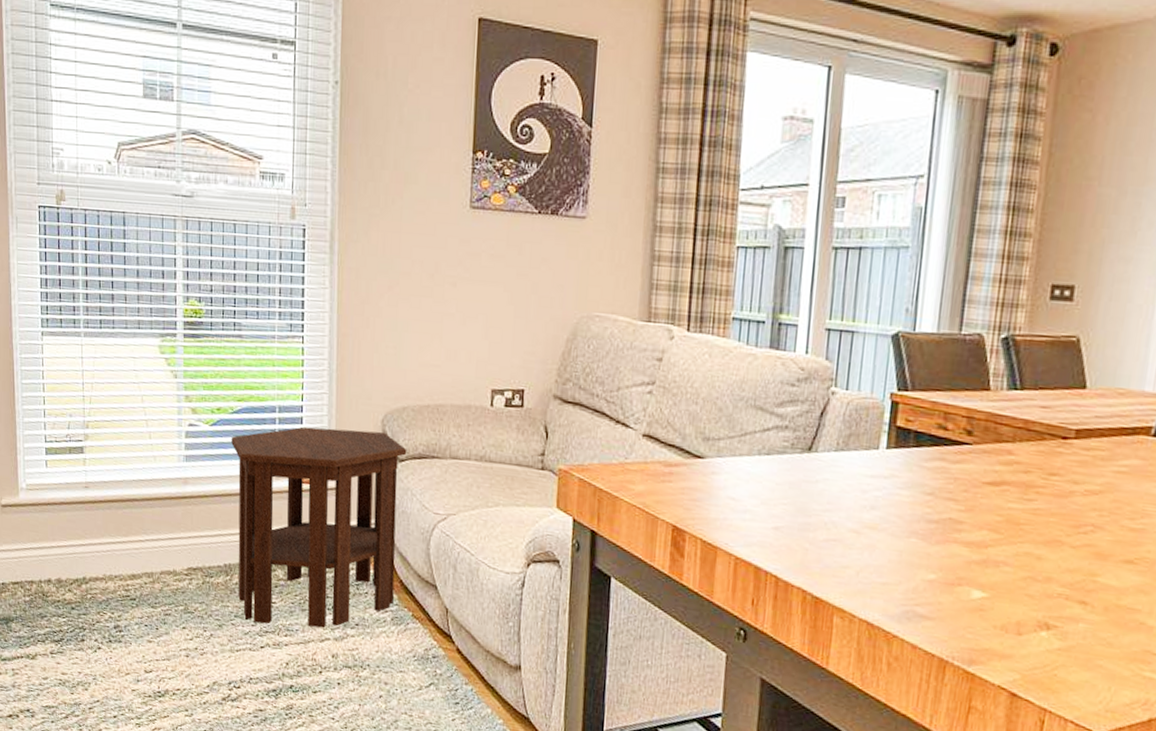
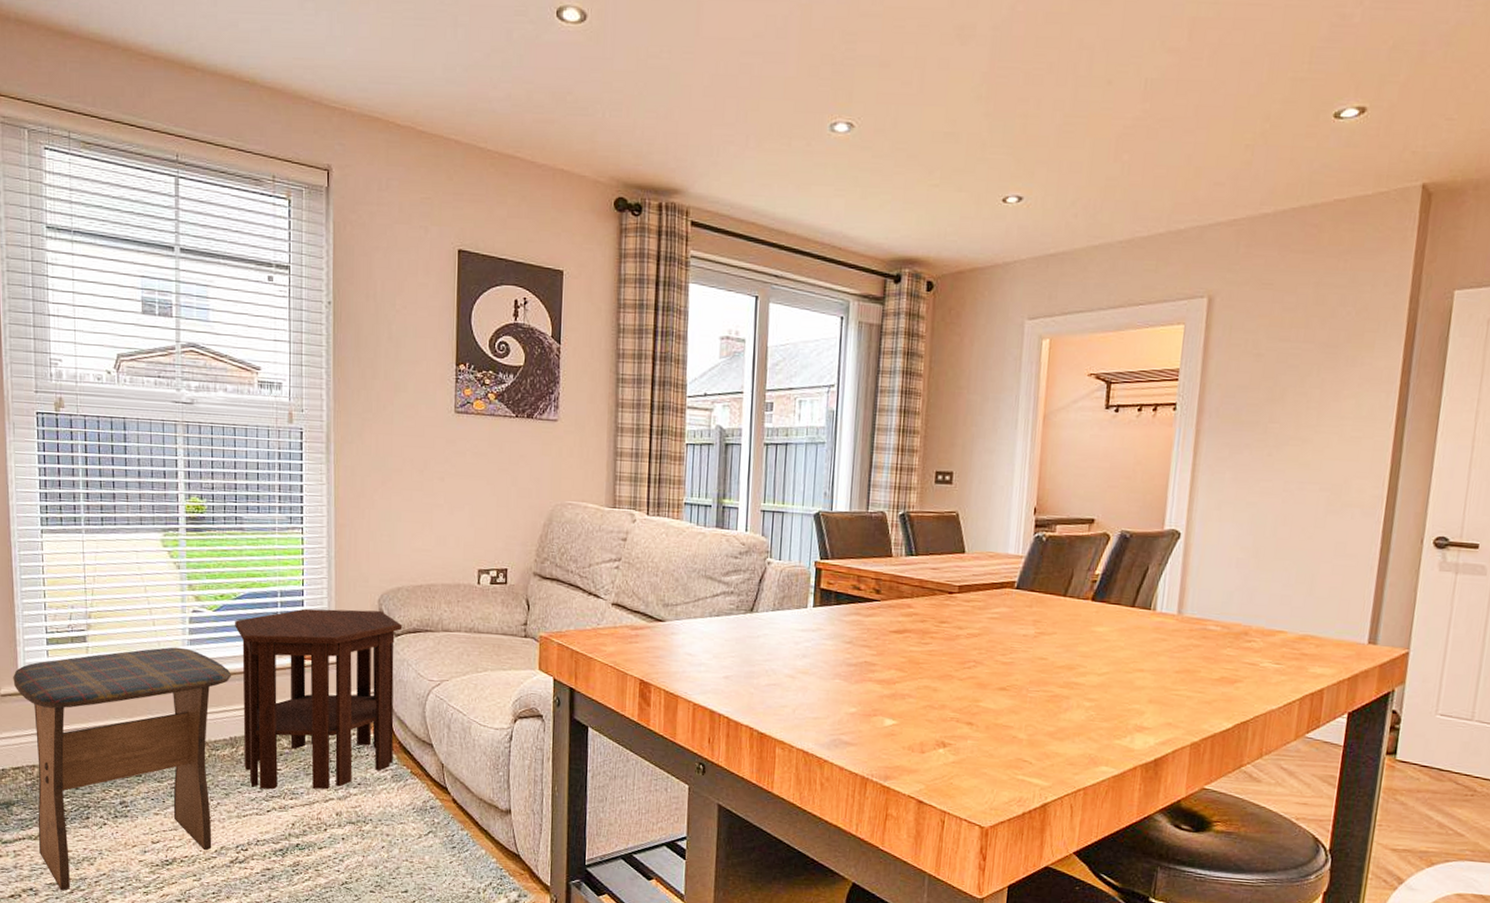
stool: none [13,462,227,715] -> present [13,647,231,891]

